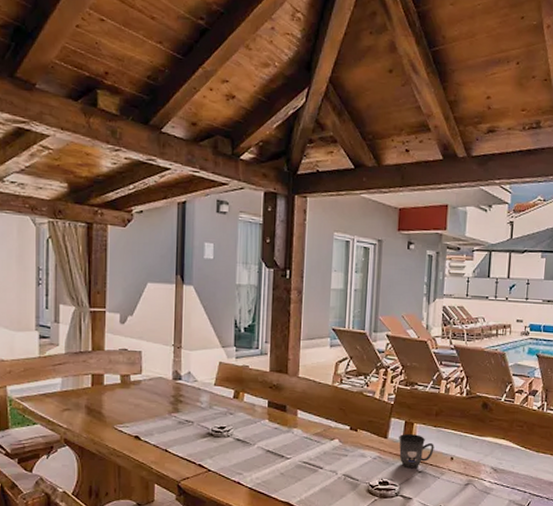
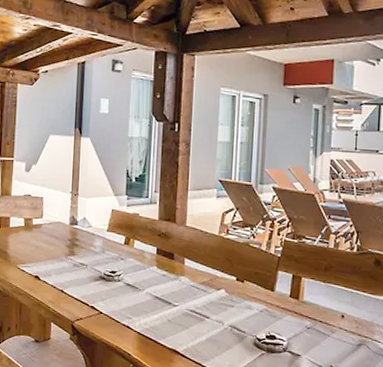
mug: present [399,434,434,469] -> none [286,288,324,324]

